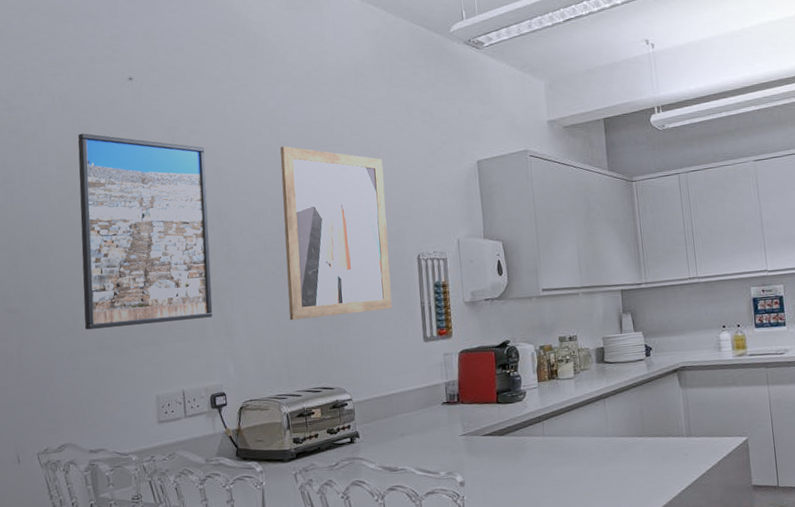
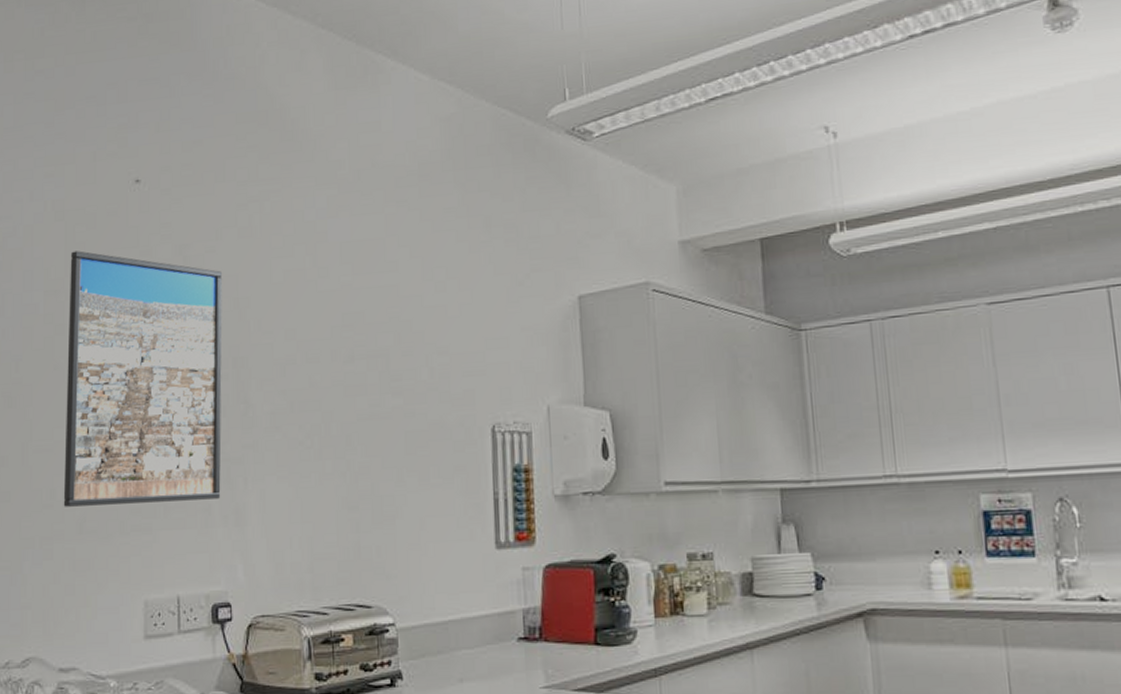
wall art: present [280,146,392,321] -> none [316,271,455,509]

